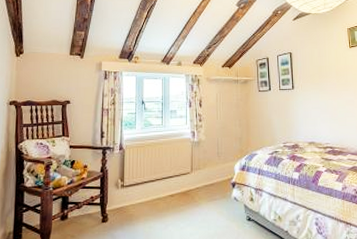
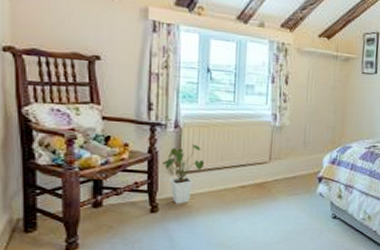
house plant: none [111,161,141,214] -> present [162,143,204,204]

